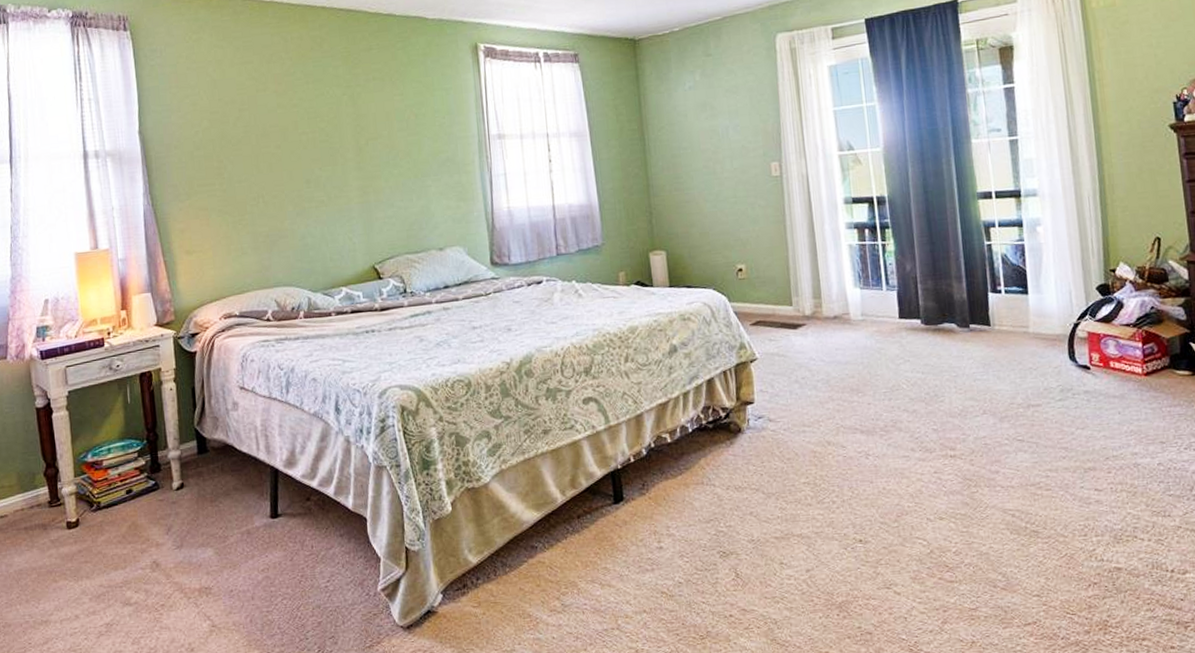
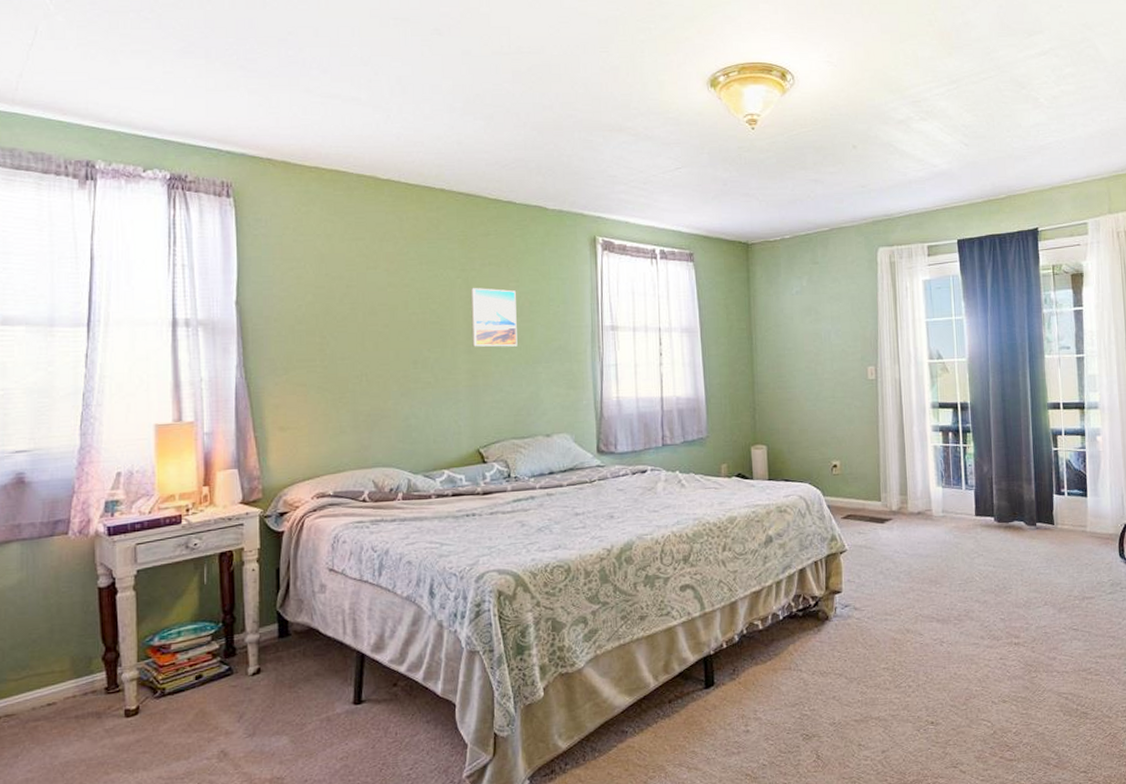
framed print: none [356,103,406,164] -> present [470,288,518,347]

